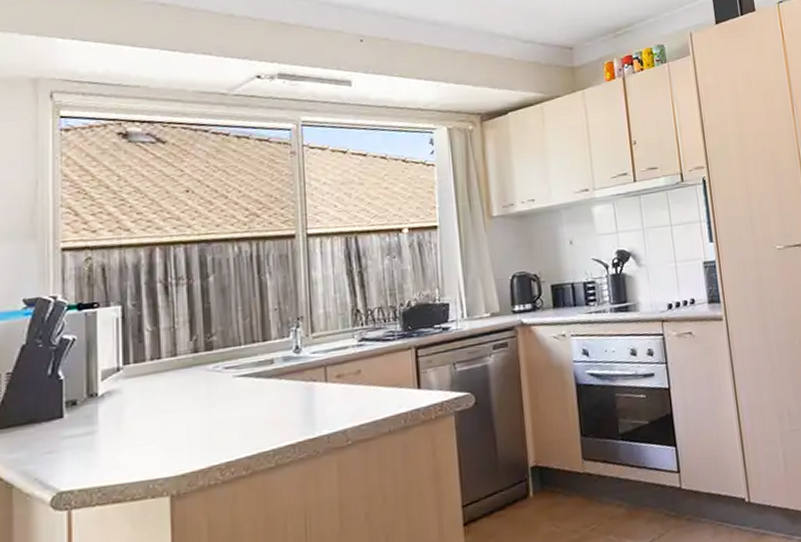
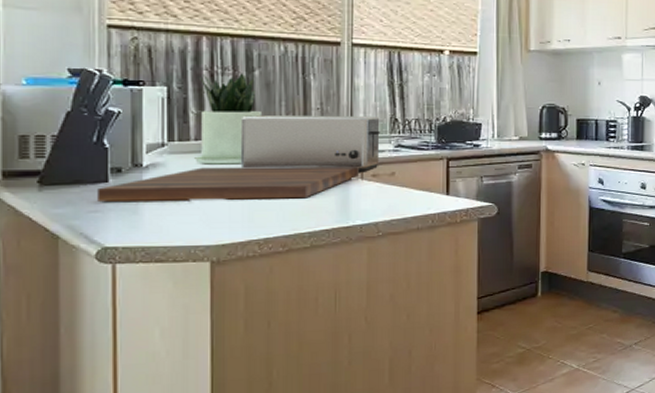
cutting board: none [52,368,322,441] -> present [98,167,359,202]
planter: none [151,281,219,386] -> present [195,73,263,165]
toaster: none [196,309,344,386] -> present [240,114,381,173]

